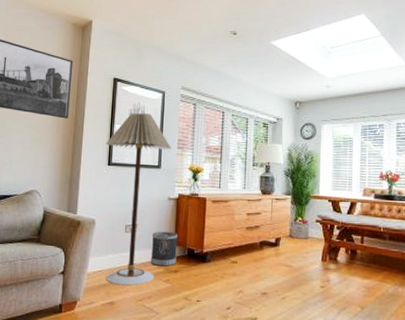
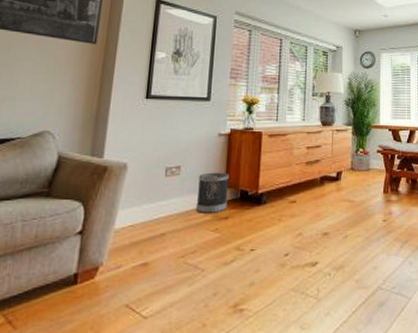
floor lamp: present [105,112,172,286] -> none [139,38,223,241]

